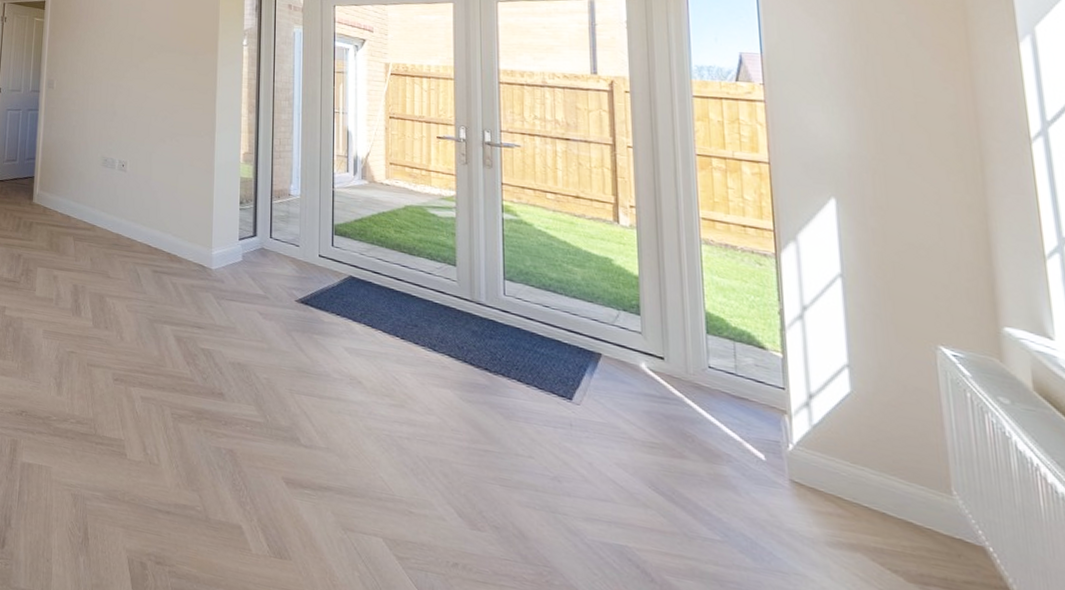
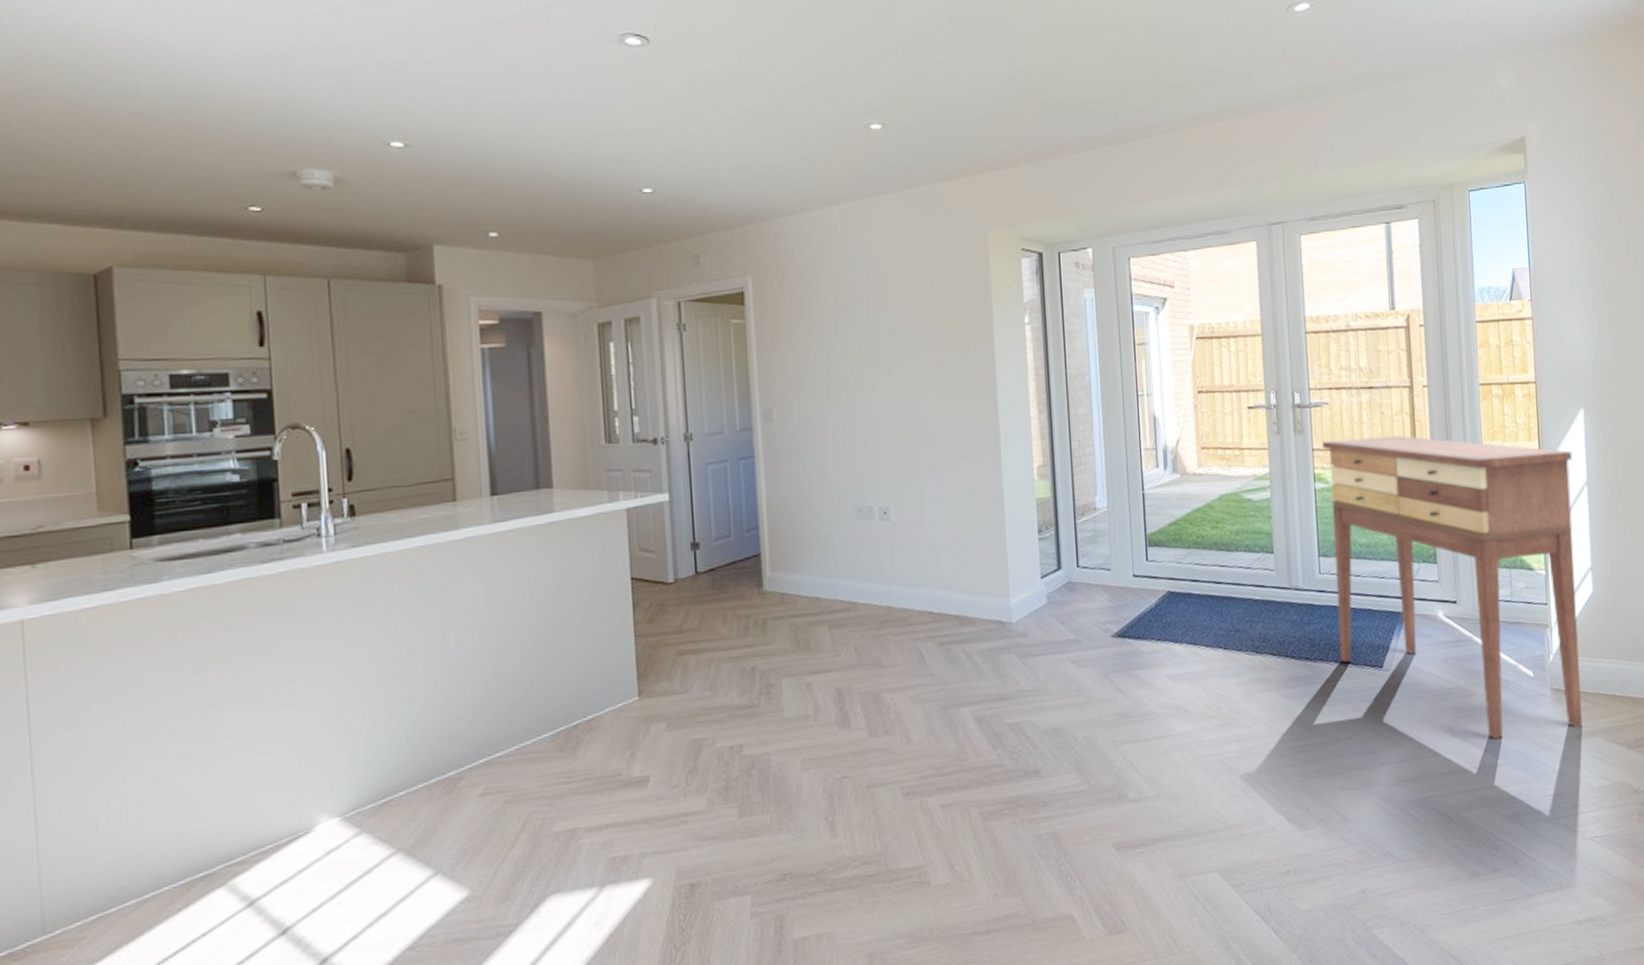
console table: none [511,178,837,535] -> present [1321,435,1583,740]

